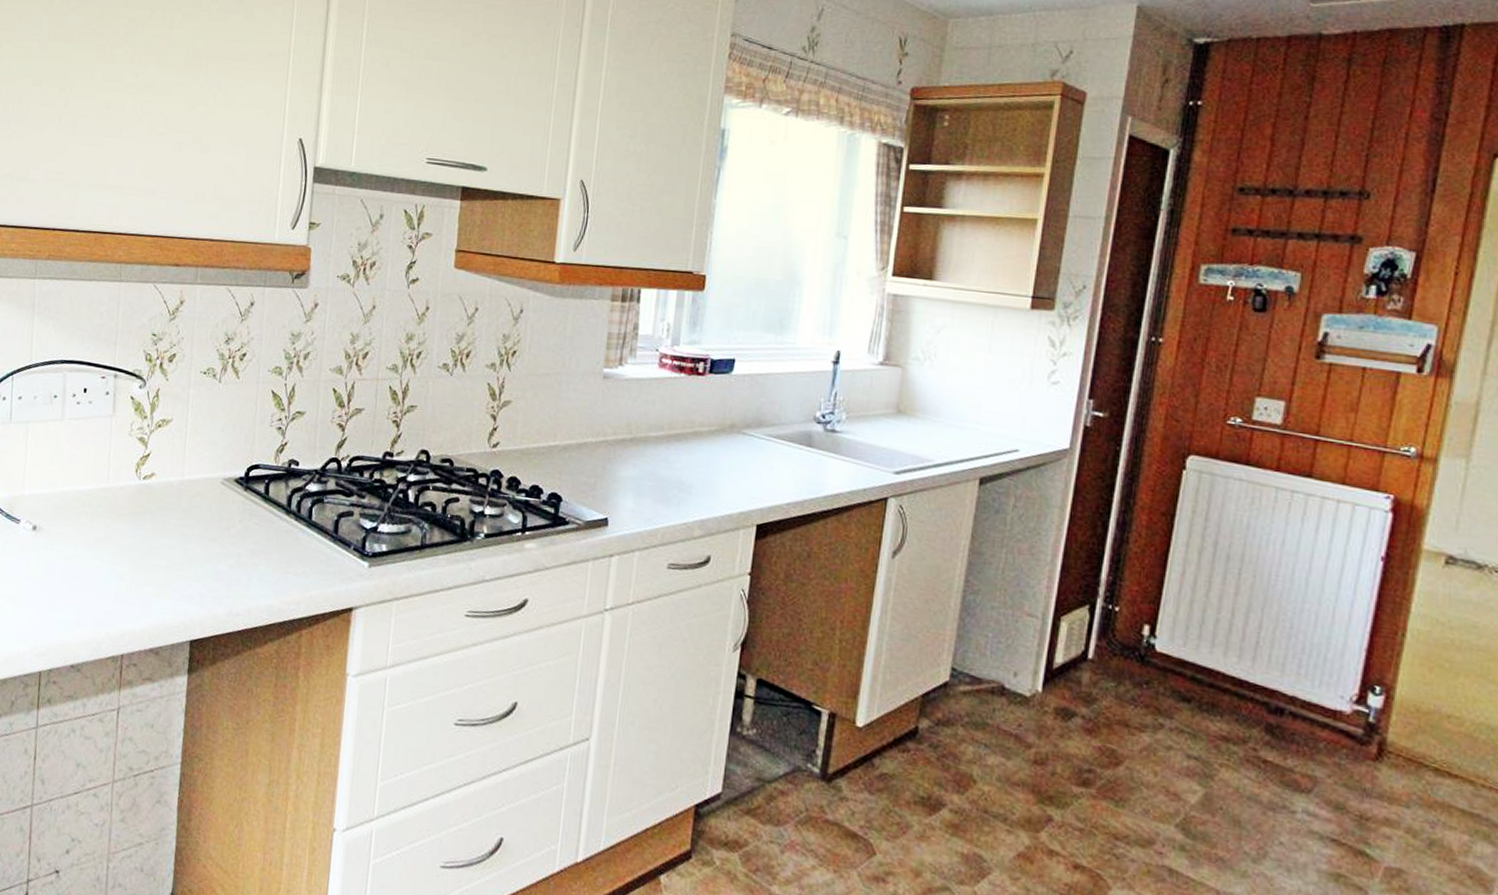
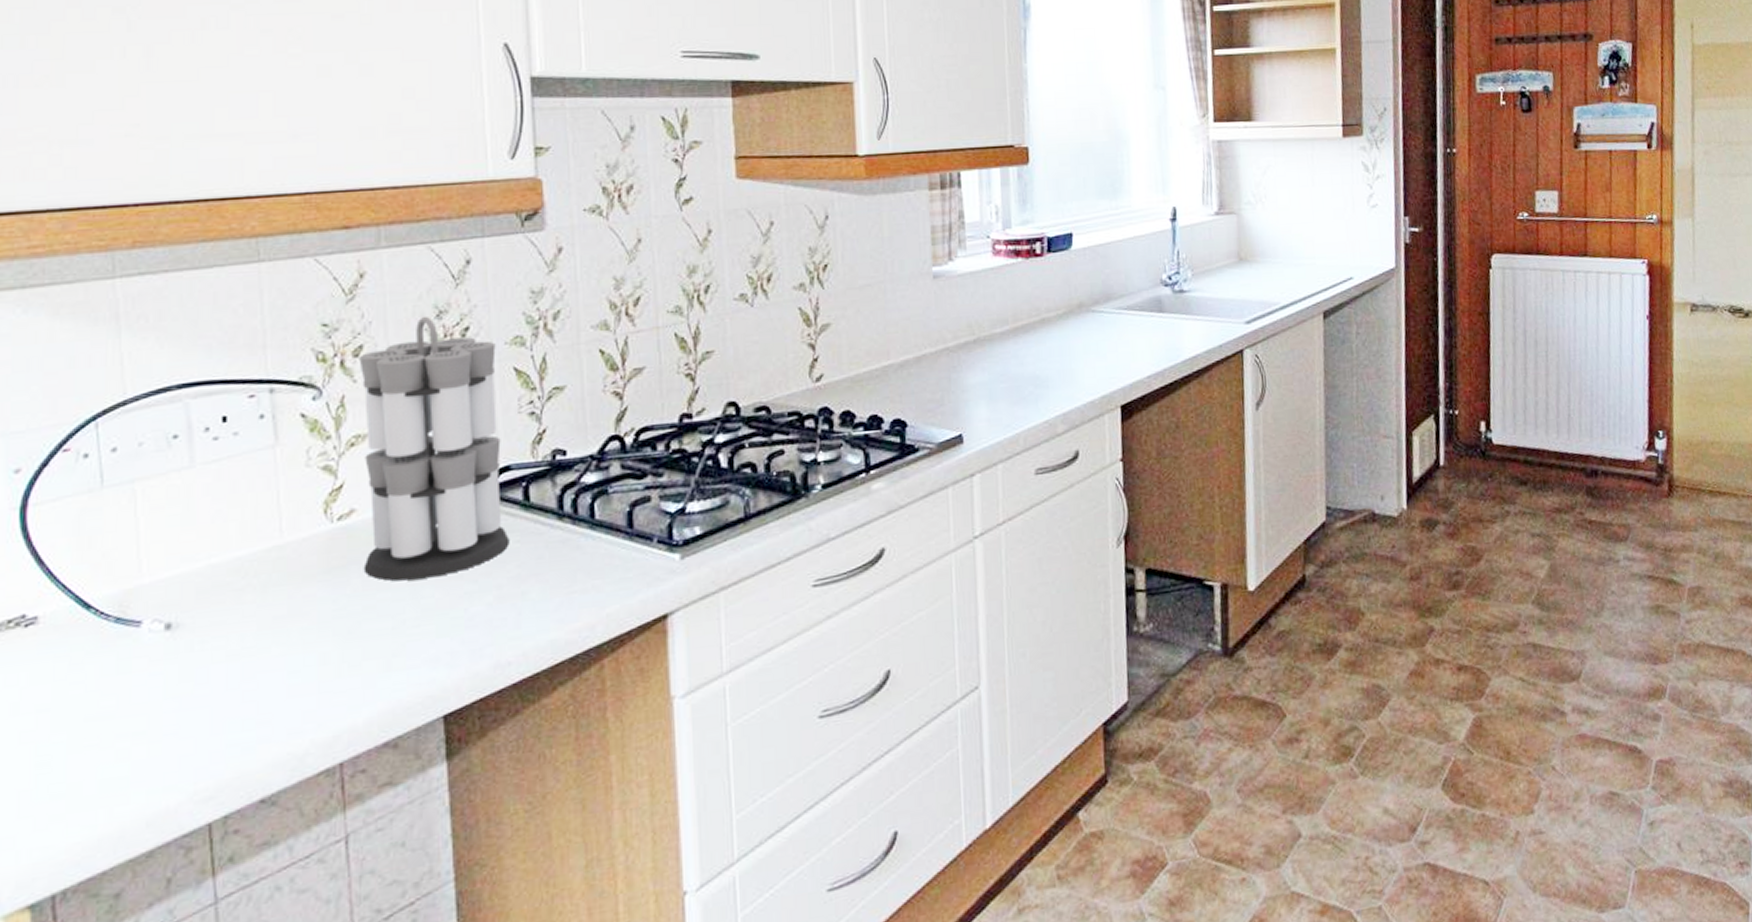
spice rack: none [154,340,262,537] -> present [359,316,510,581]

